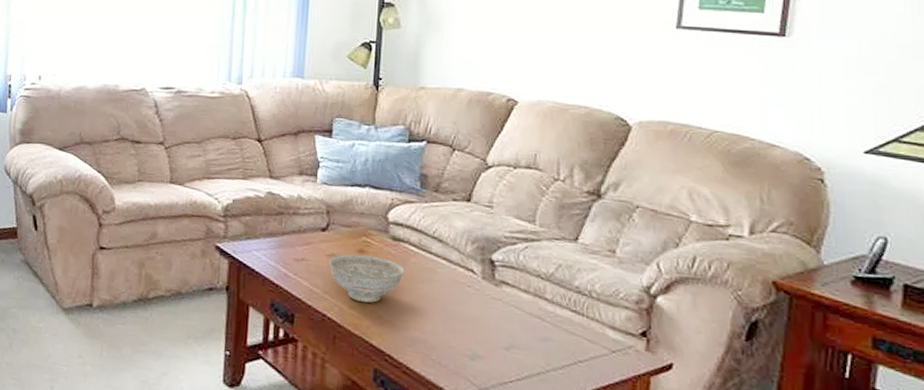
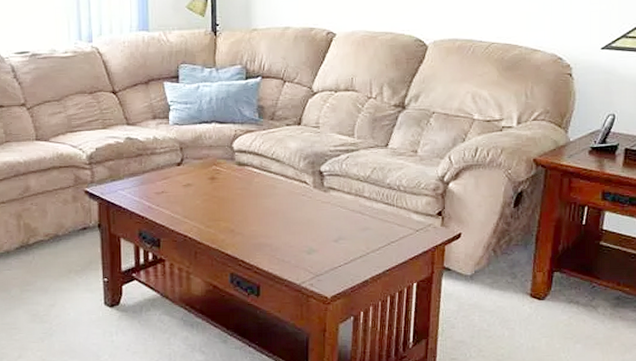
decorative bowl: present [329,254,405,303] -> none [186,181,250,220]

